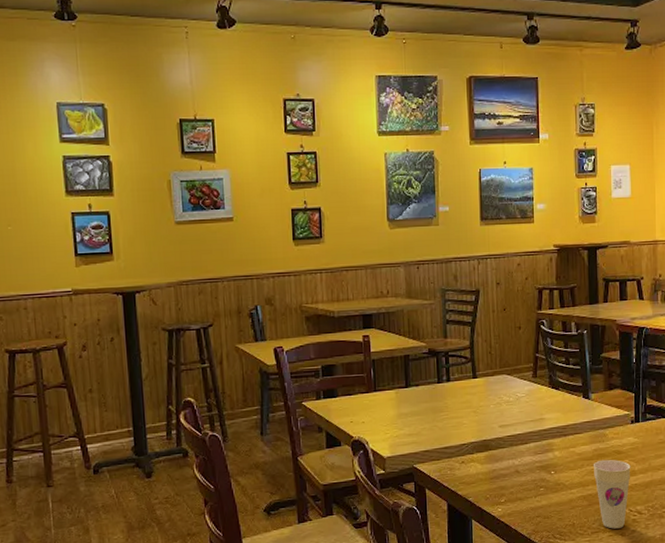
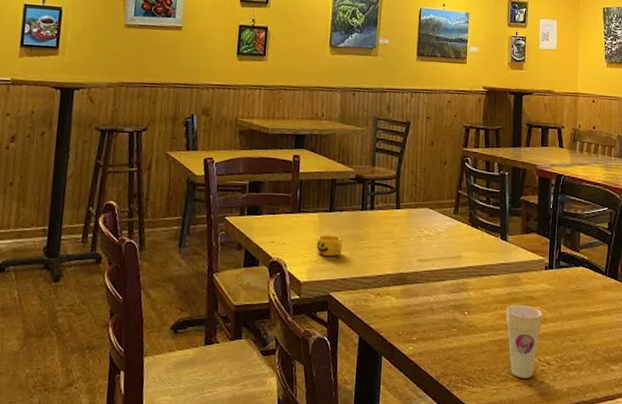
cup: none [395,409,422,431] -> present [316,234,343,257]

